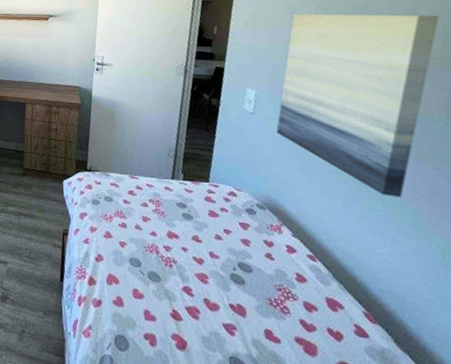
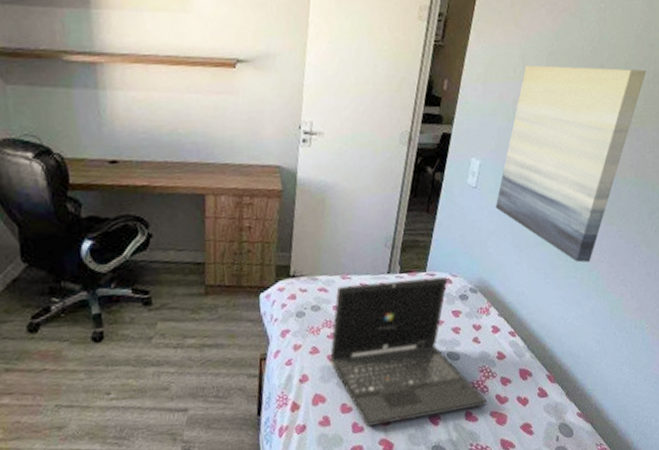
laptop: none [122,184,291,328] -> present [330,276,488,427]

